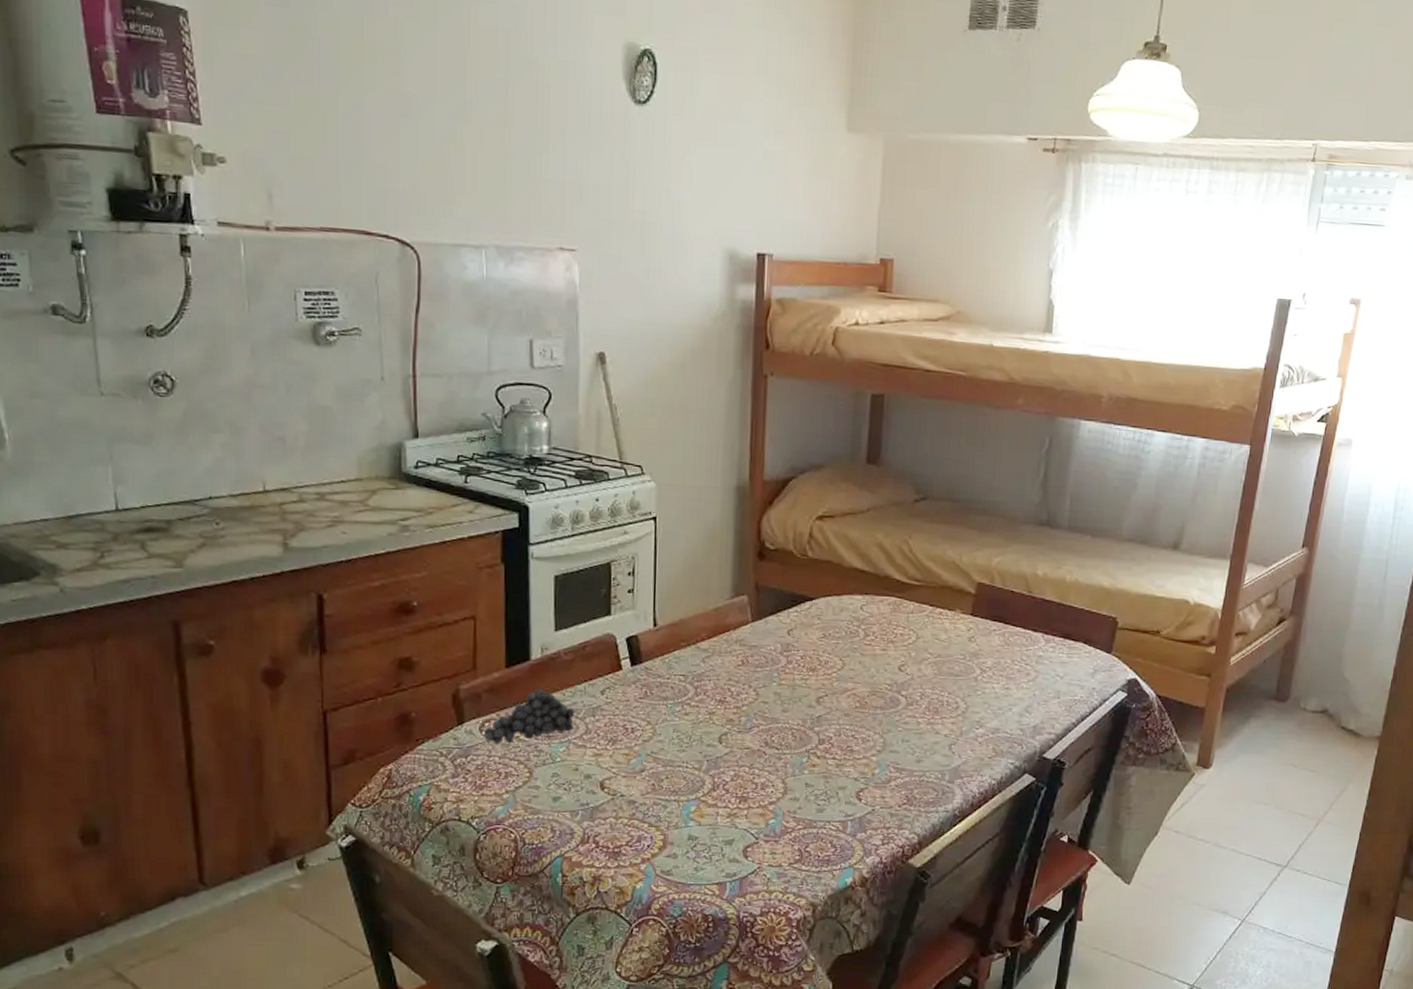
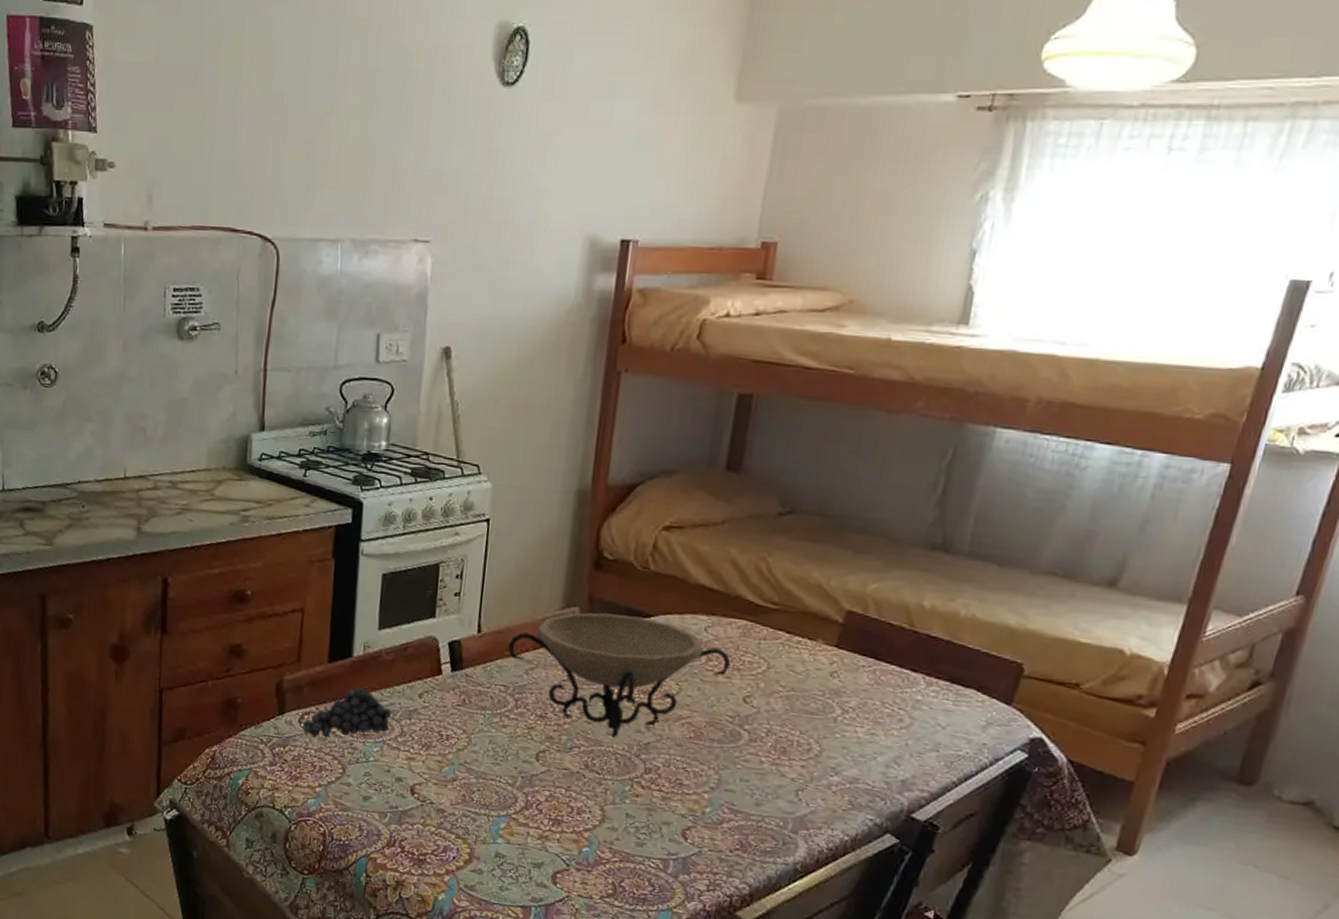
decorative bowl: none [684,599,885,714] -> present [508,612,731,738]

